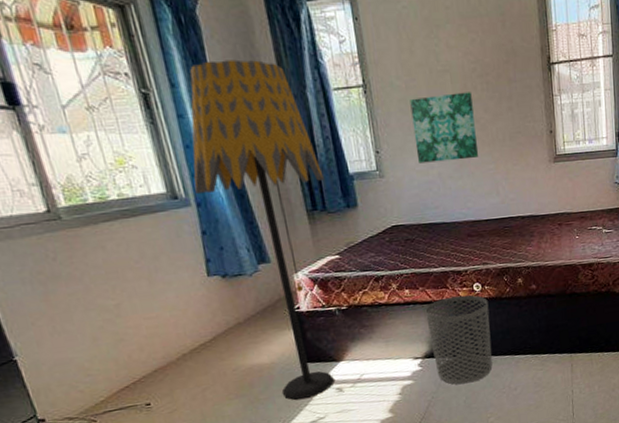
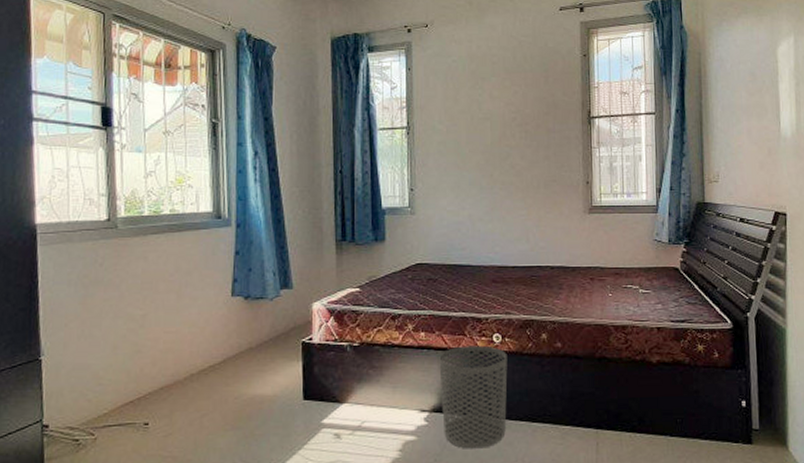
floor lamp: present [190,59,334,400] -> none [238,98,357,441]
wall art: present [410,92,479,163] -> none [449,139,512,204]

